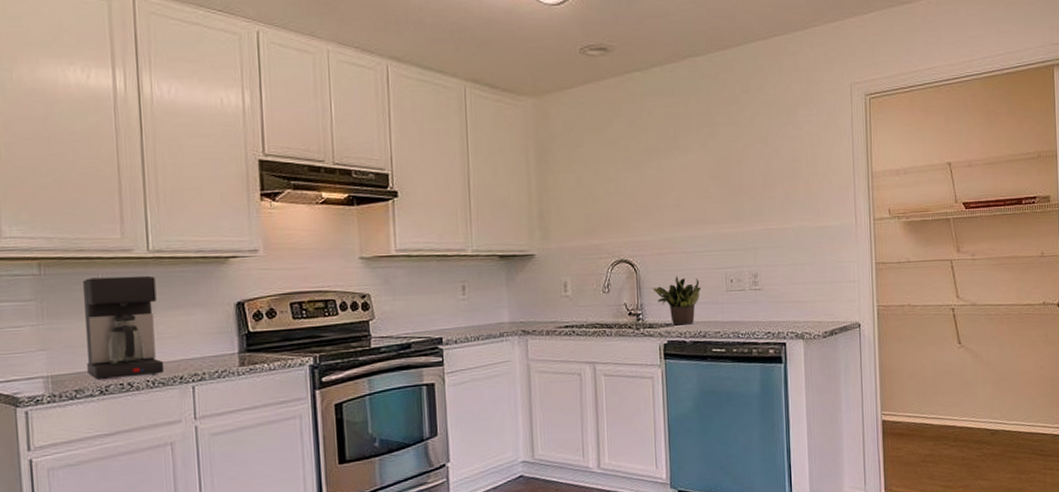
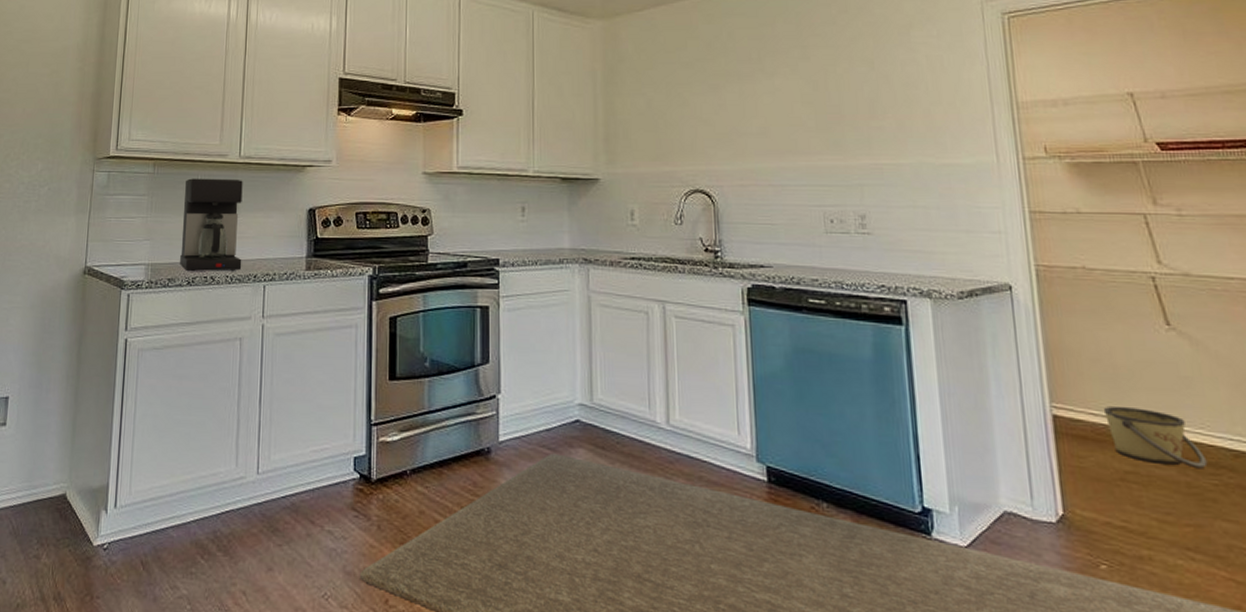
potted plant: present [652,276,701,326] -> none [733,211,794,268]
bucket: none [916,407,975,447] -> present [1104,405,1208,469]

